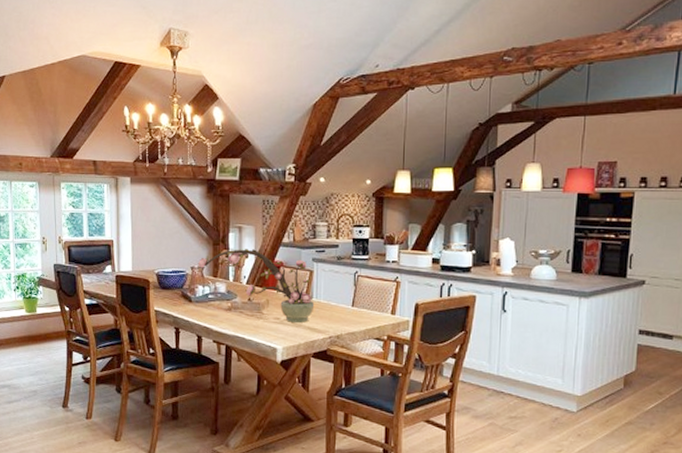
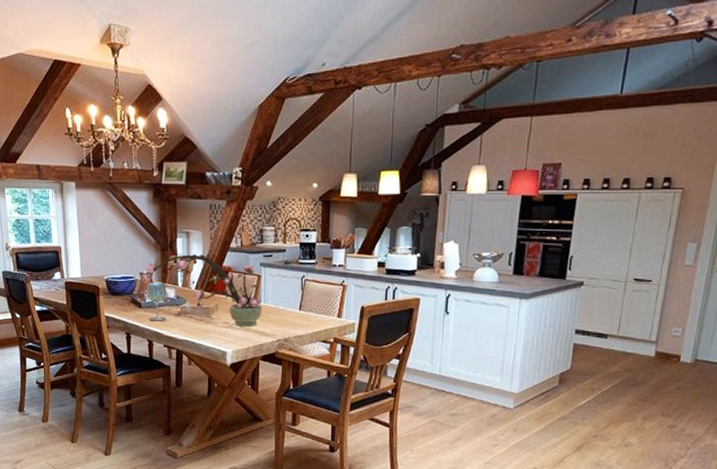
wine glass: none [196,276,218,317] -> present [145,282,167,322]

